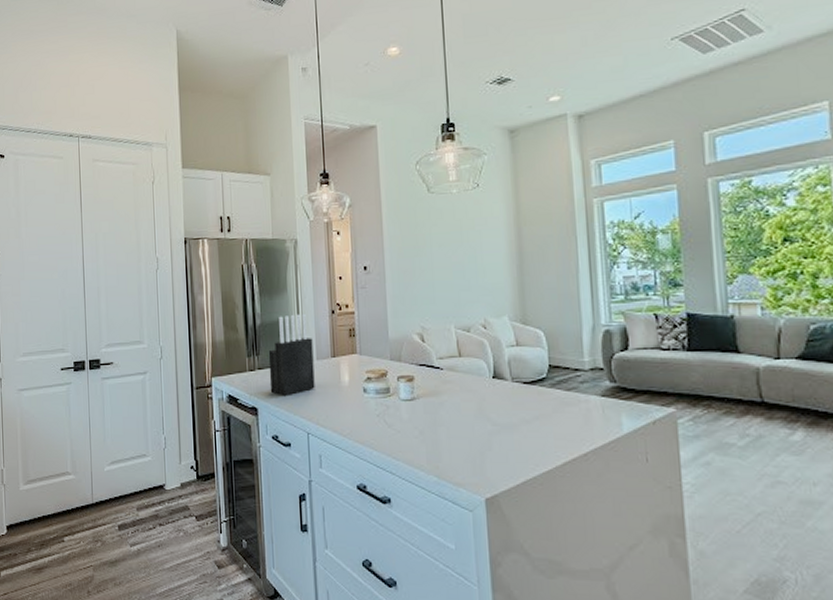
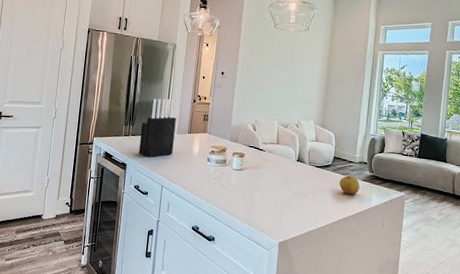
apple: none [564,391,599,420] -> present [339,176,360,195]

